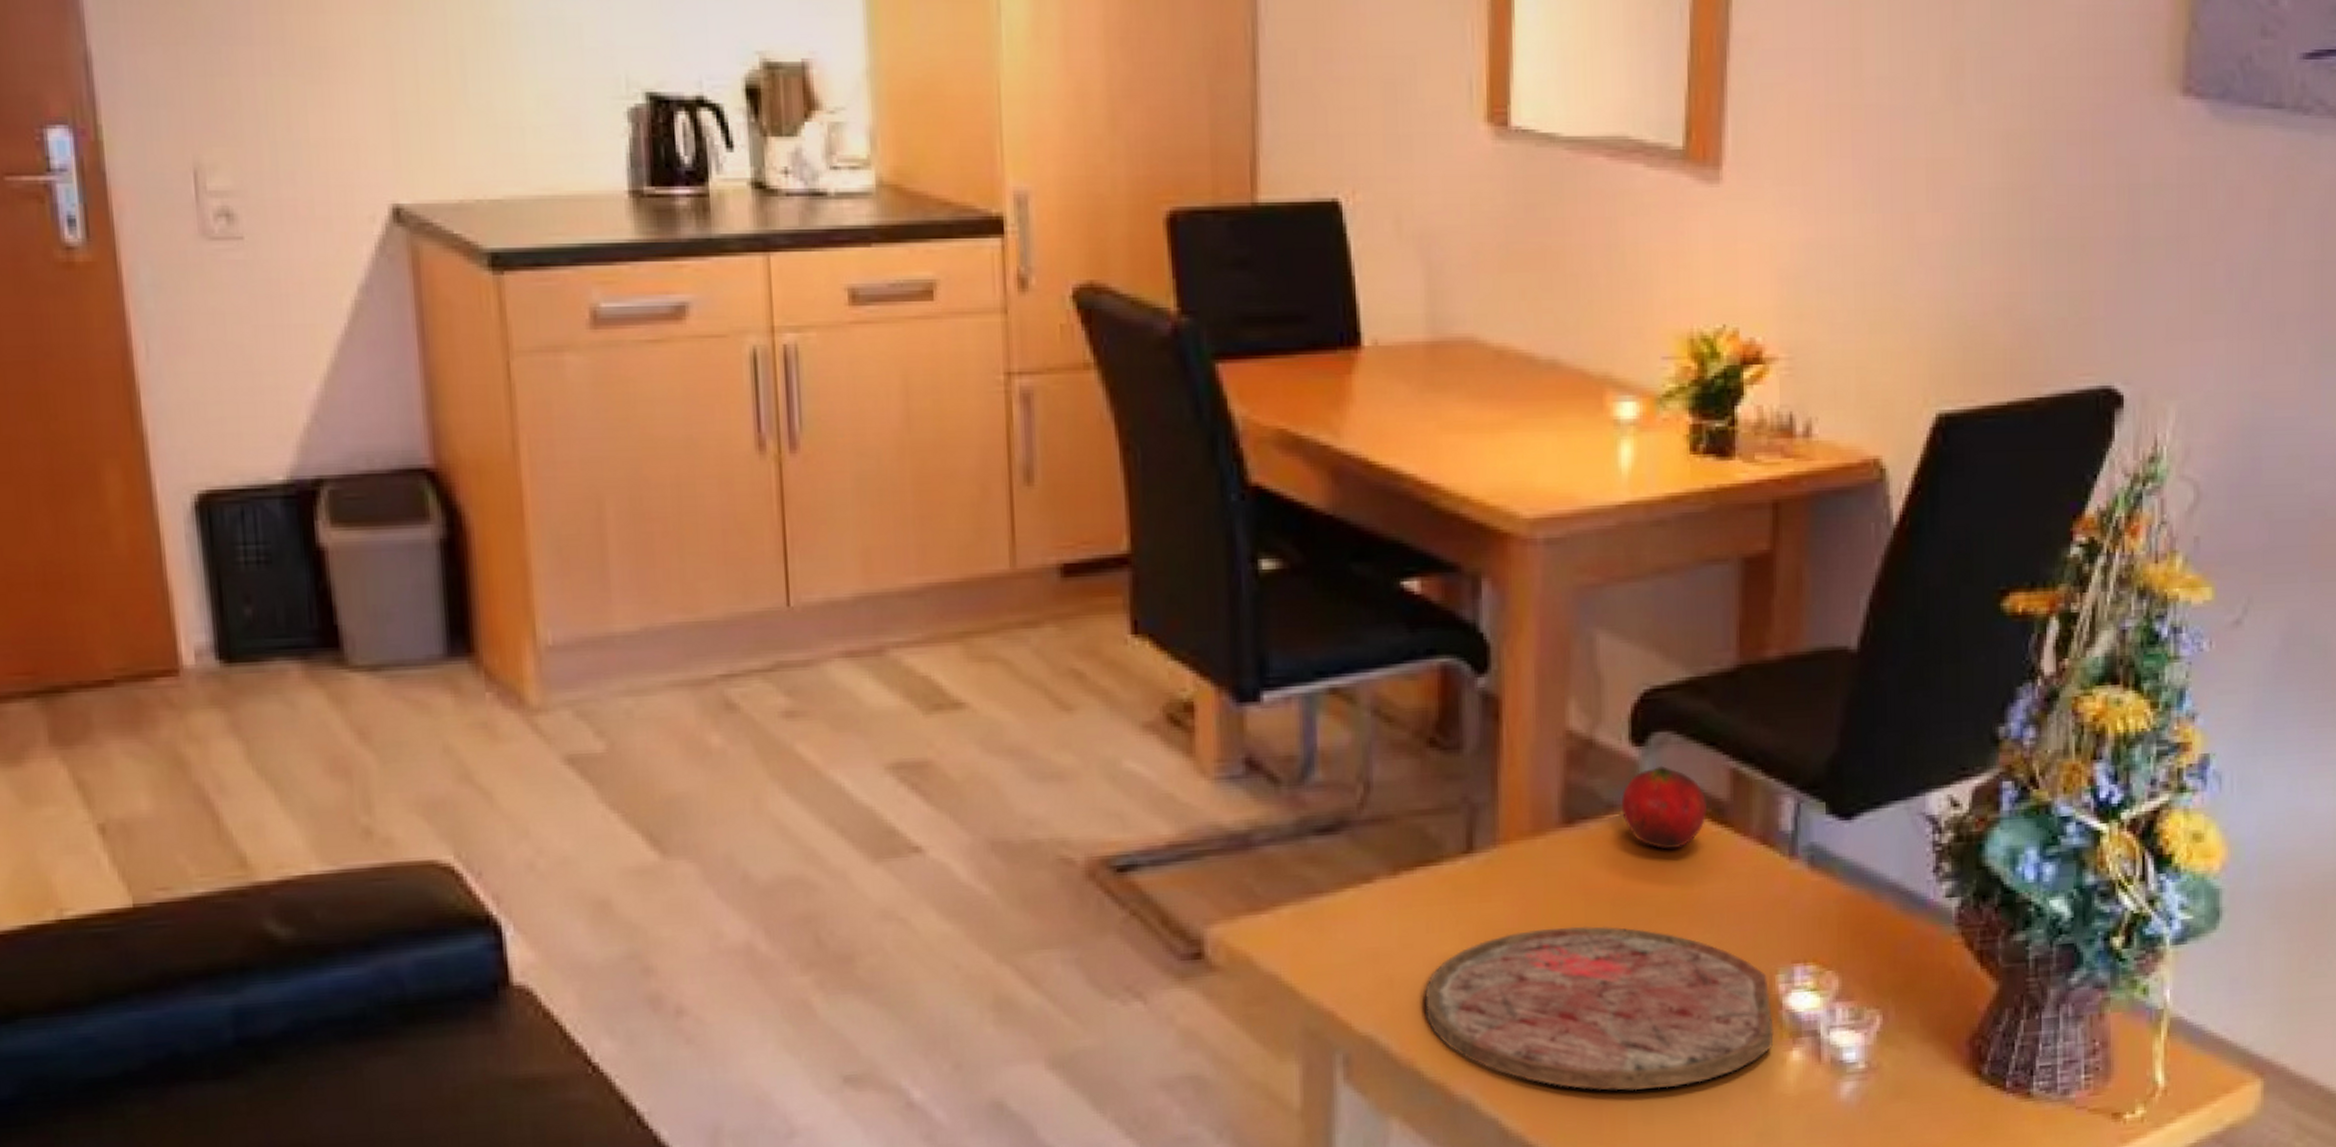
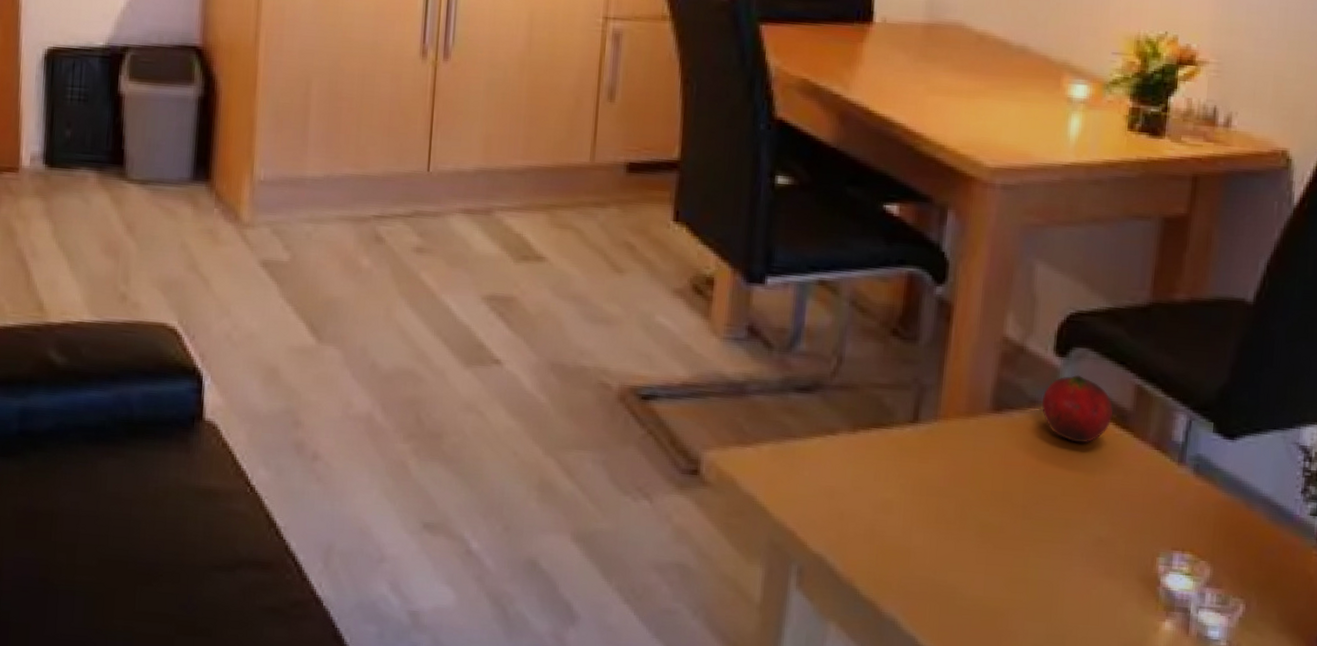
cutting board: present [1425,925,1774,1091] -> none [866,490,1151,636]

